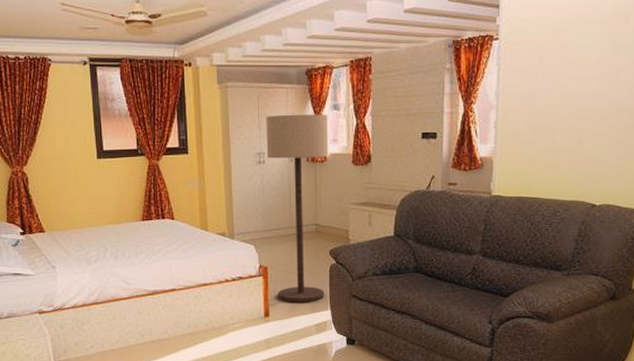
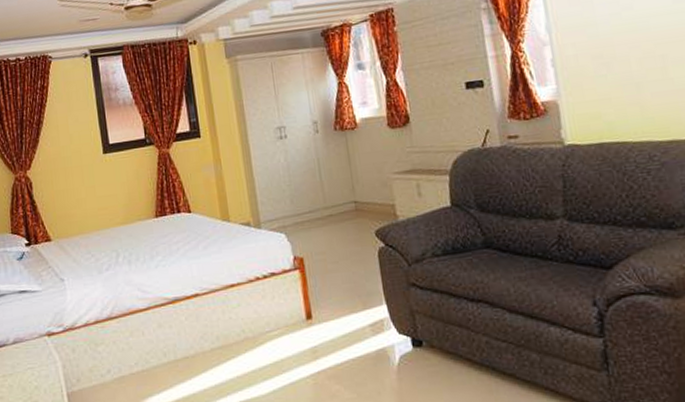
floor lamp: present [266,114,329,302] -> none [282,76,377,299]

